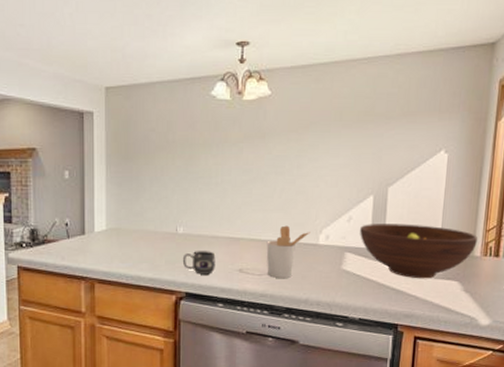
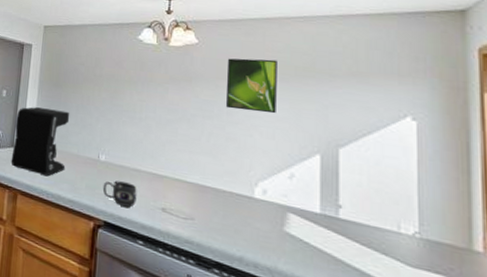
coffee maker: none [83,186,144,259] -> present [11,107,70,177]
utensil holder: present [266,225,310,279] -> none [192,171,244,229]
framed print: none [296,106,343,162] -> present [225,58,277,114]
fruit bowl: present [360,224,477,279] -> none [306,185,475,267]

